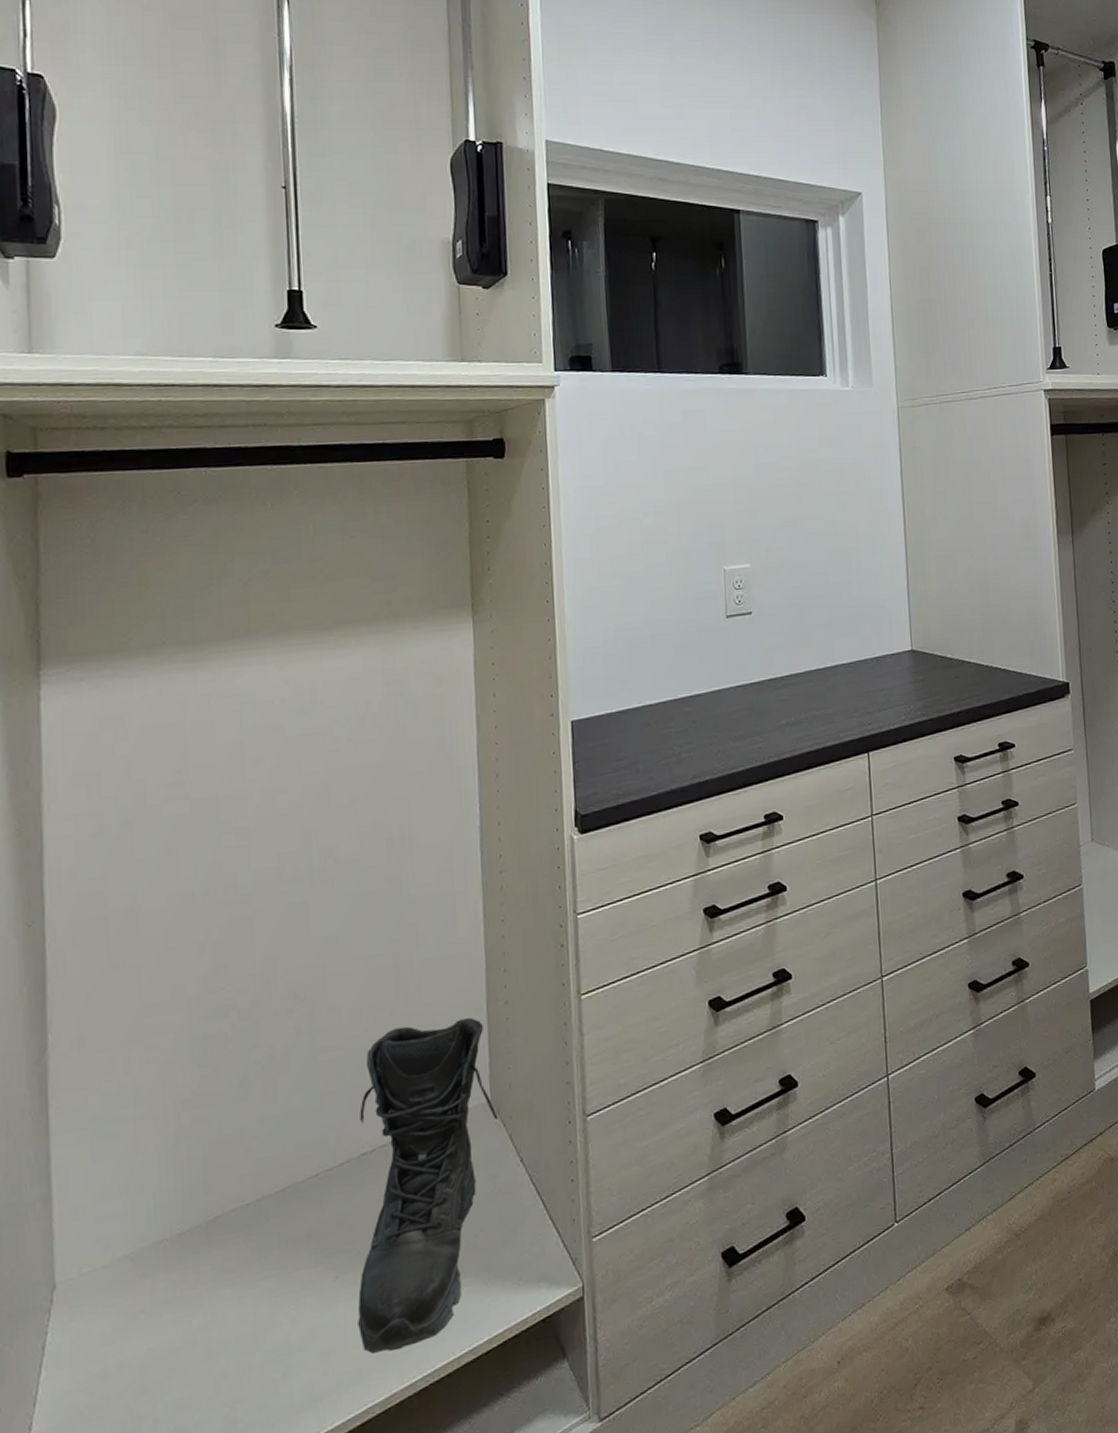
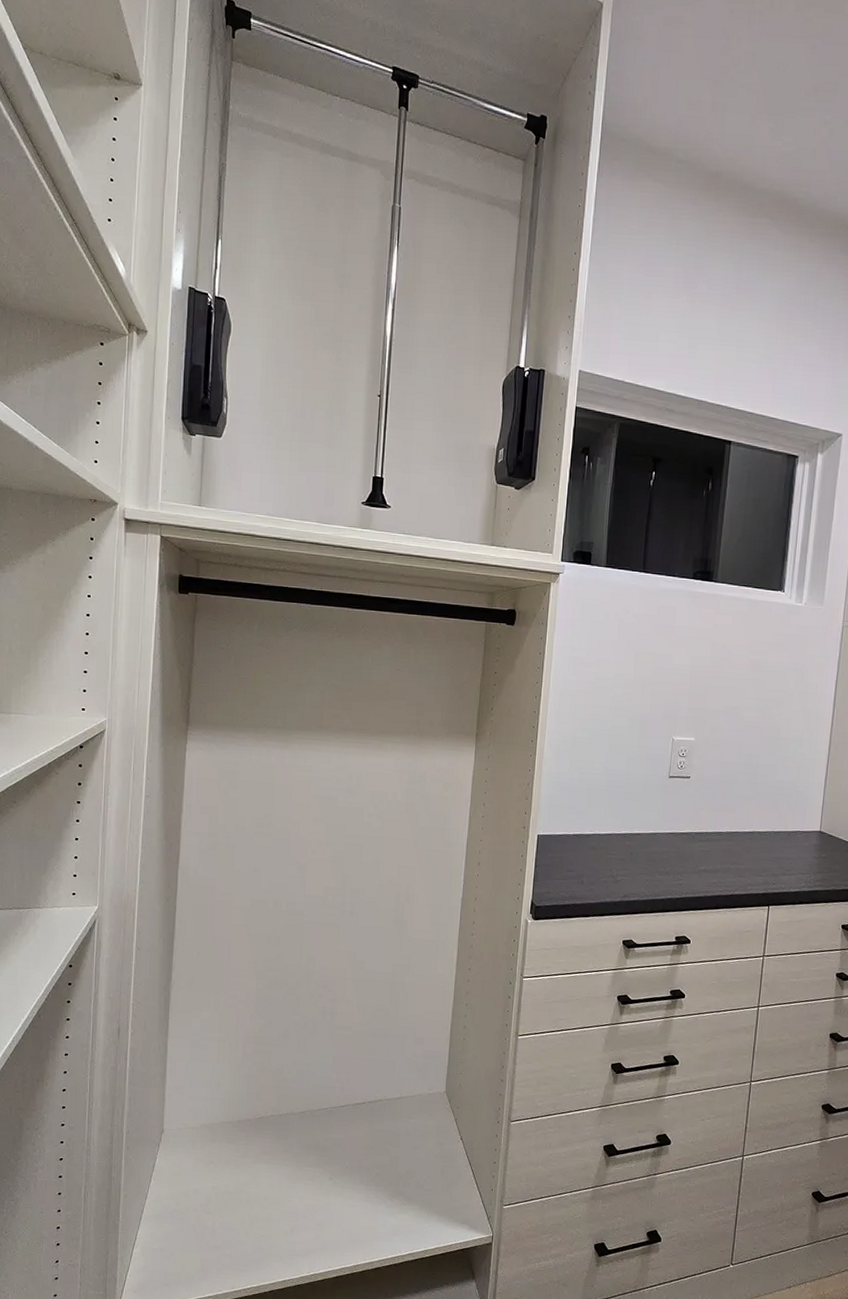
boot: present [357,1018,498,1354] -> none [341,1025,449,1238]

